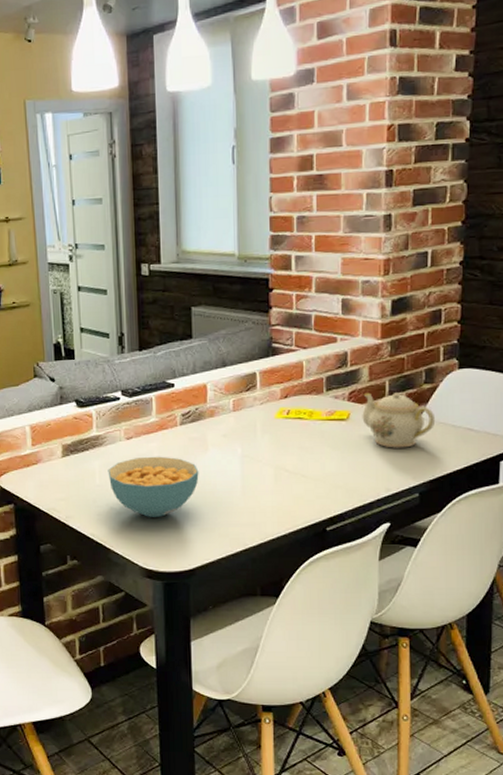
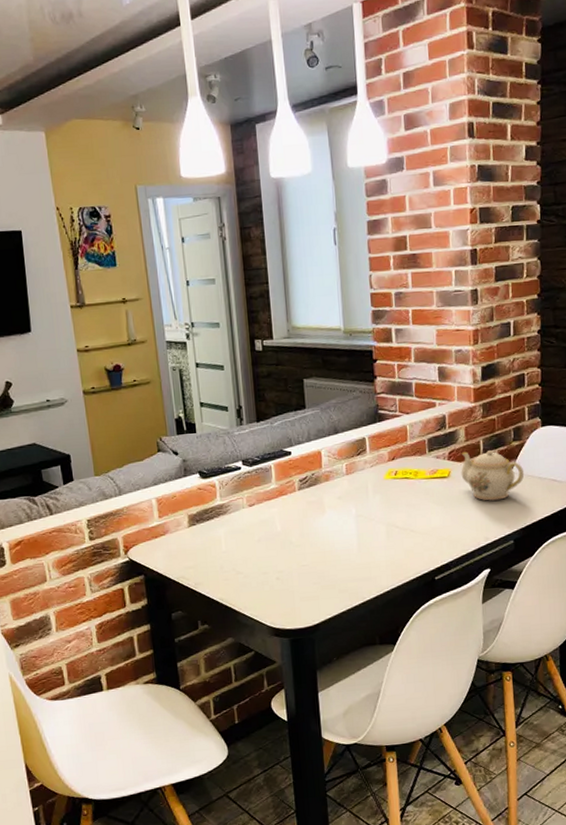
cereal bowl: present [108,456,199,517] -> none [233,520,318,579]

